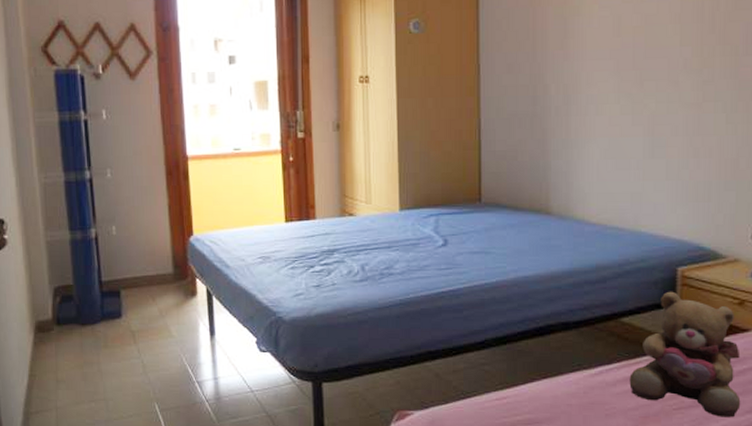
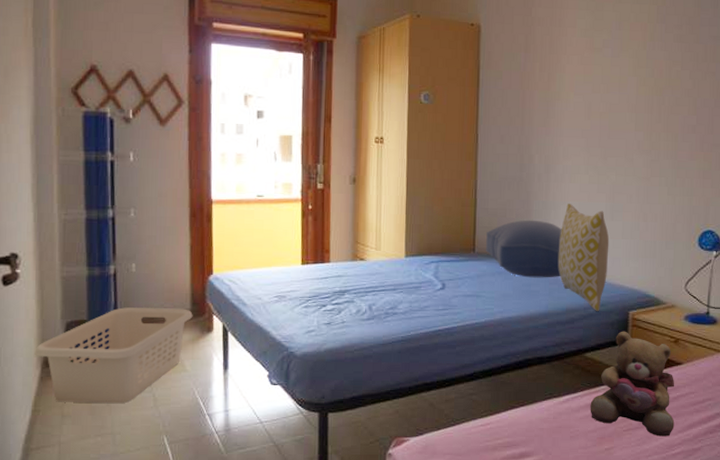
laundry basket: none [27,272,176,370] -> present [34,307,193,404]
cushion: none [494,162,588,230] -> present [486,220,562,278]
pillow: none [583,141,649,268] -> present [558,204,610,311]

